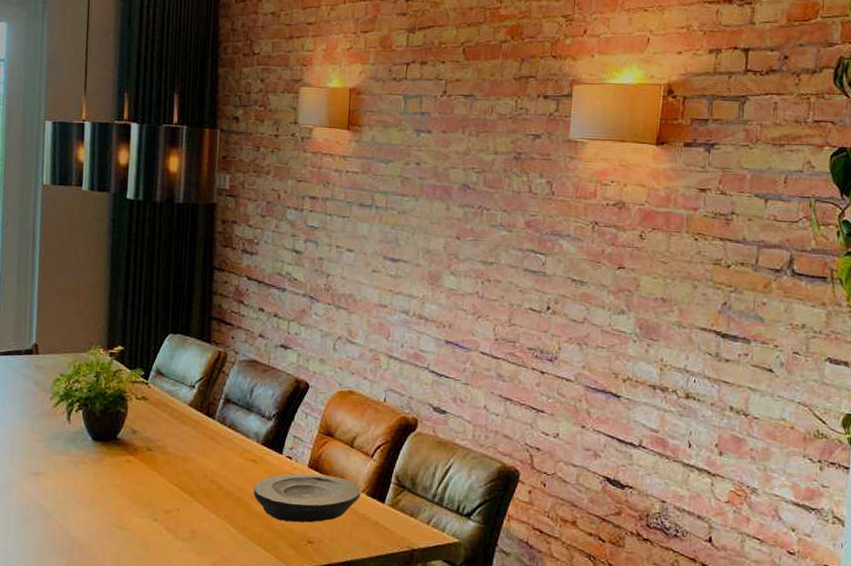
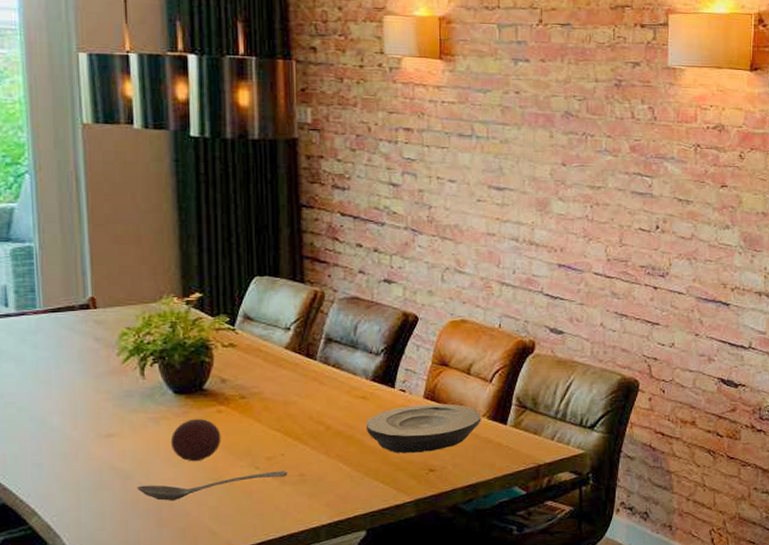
stirrer: none [55,524,181,543] -> present [137,471,288,501]
decorative ball: none [85,465,128,508] -> present [170,418,221,462]

